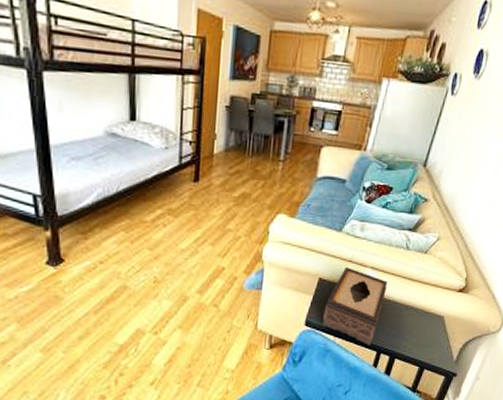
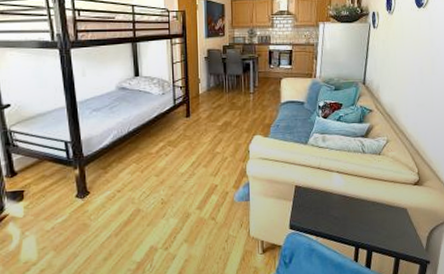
tissue box: present [322,267,388,346] -> none [304,174,353,242]

